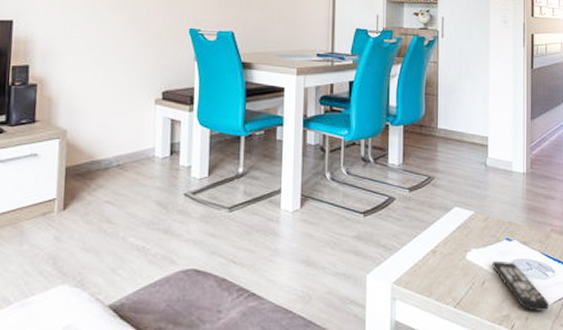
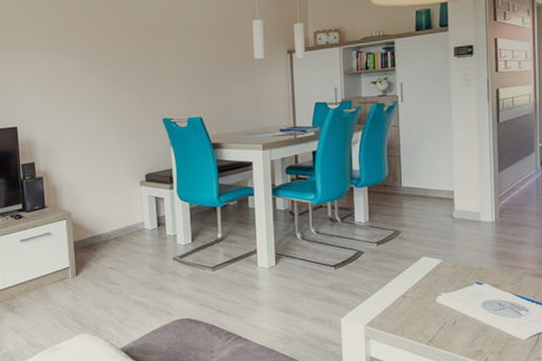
remote control: present [492,260,550,313] -> none [463,302,524,347]

